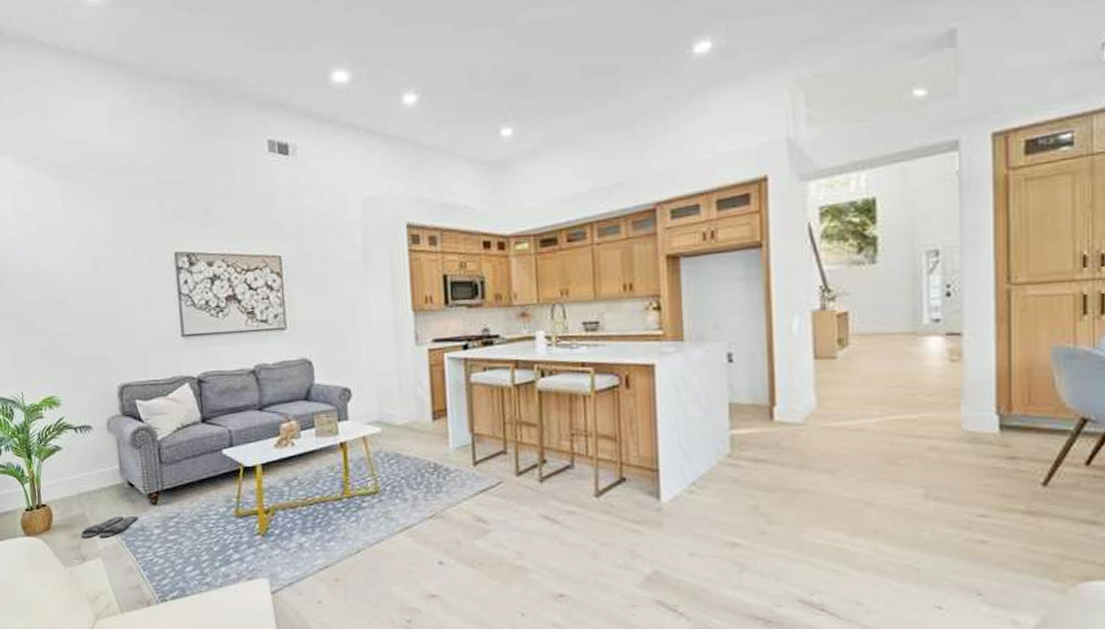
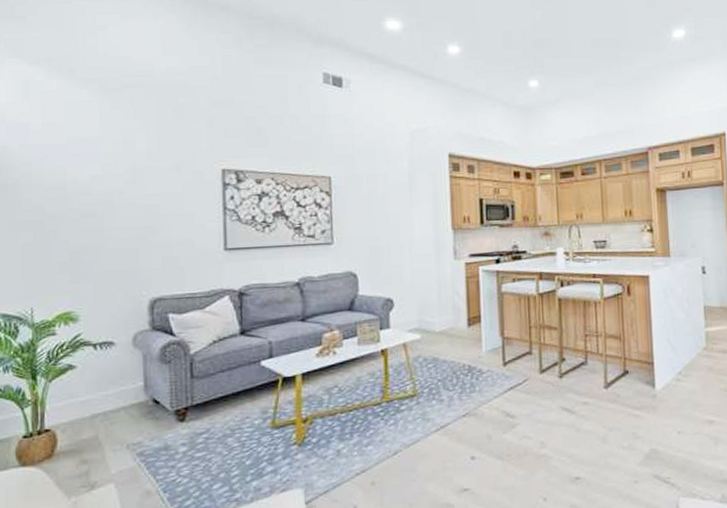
slippers: present [81,515,137,539] -> none [92,434,161,464]

